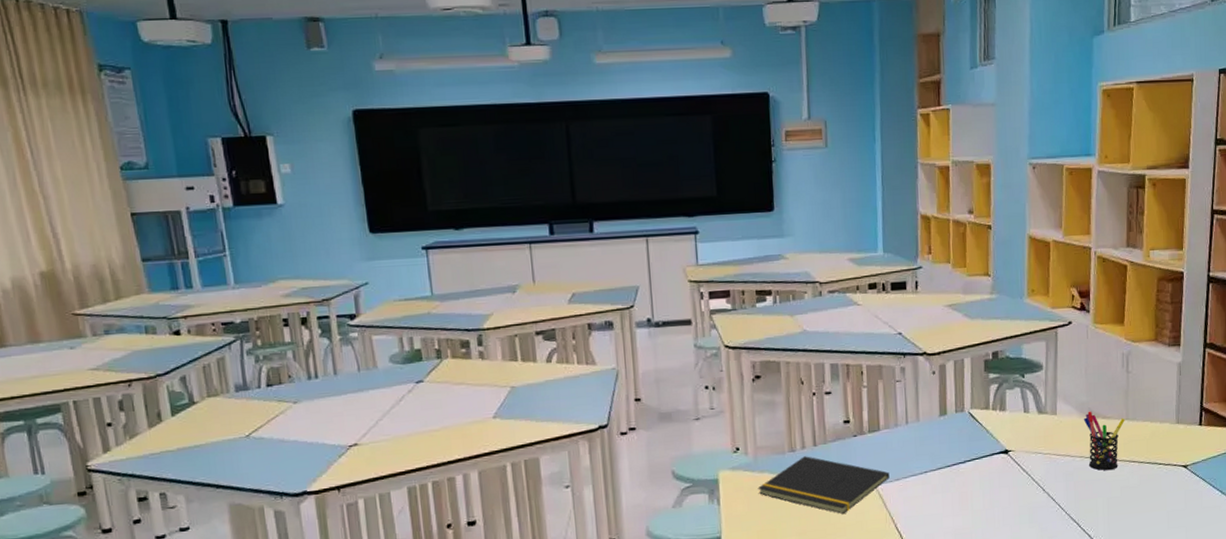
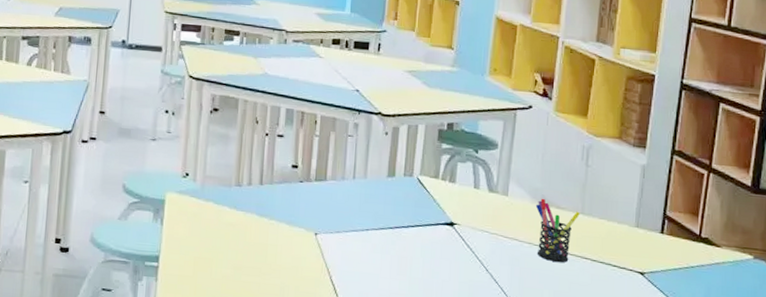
notepad: present [757,456,890,514] -> none [201,193,331,256]

